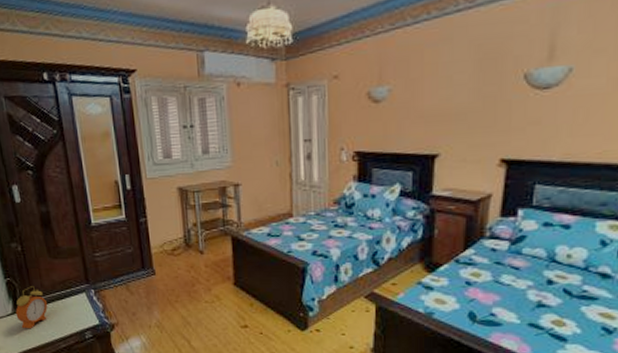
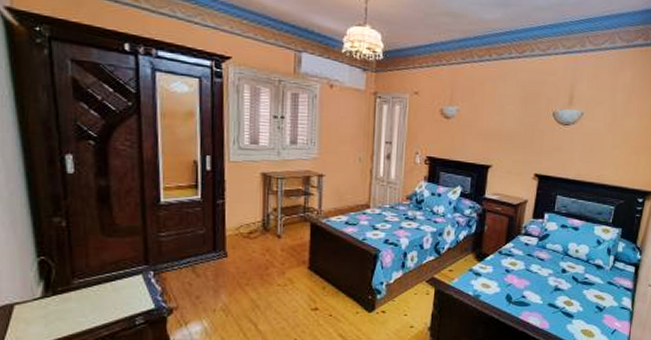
alarm clock: present [15,286,48,329] -> none [46,266,92,315]

